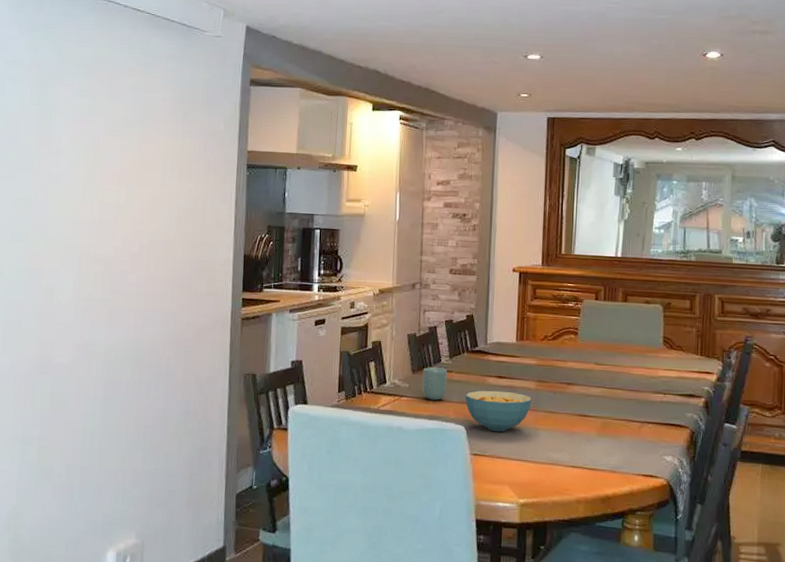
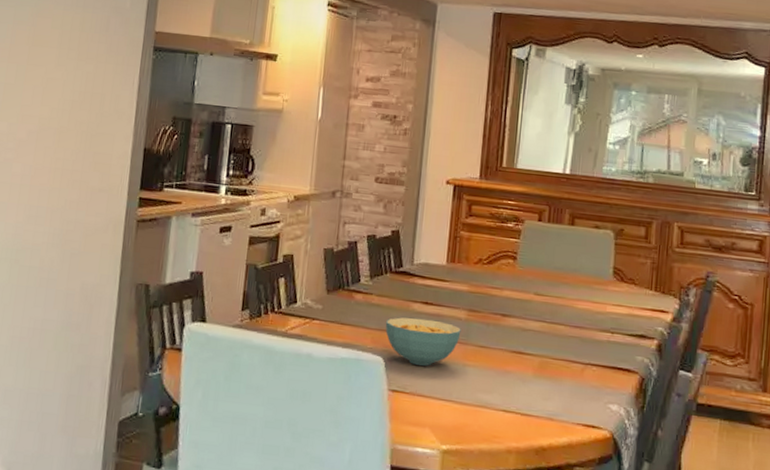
cup: present [422,367,447,401] -> none [337,287,367,326]

